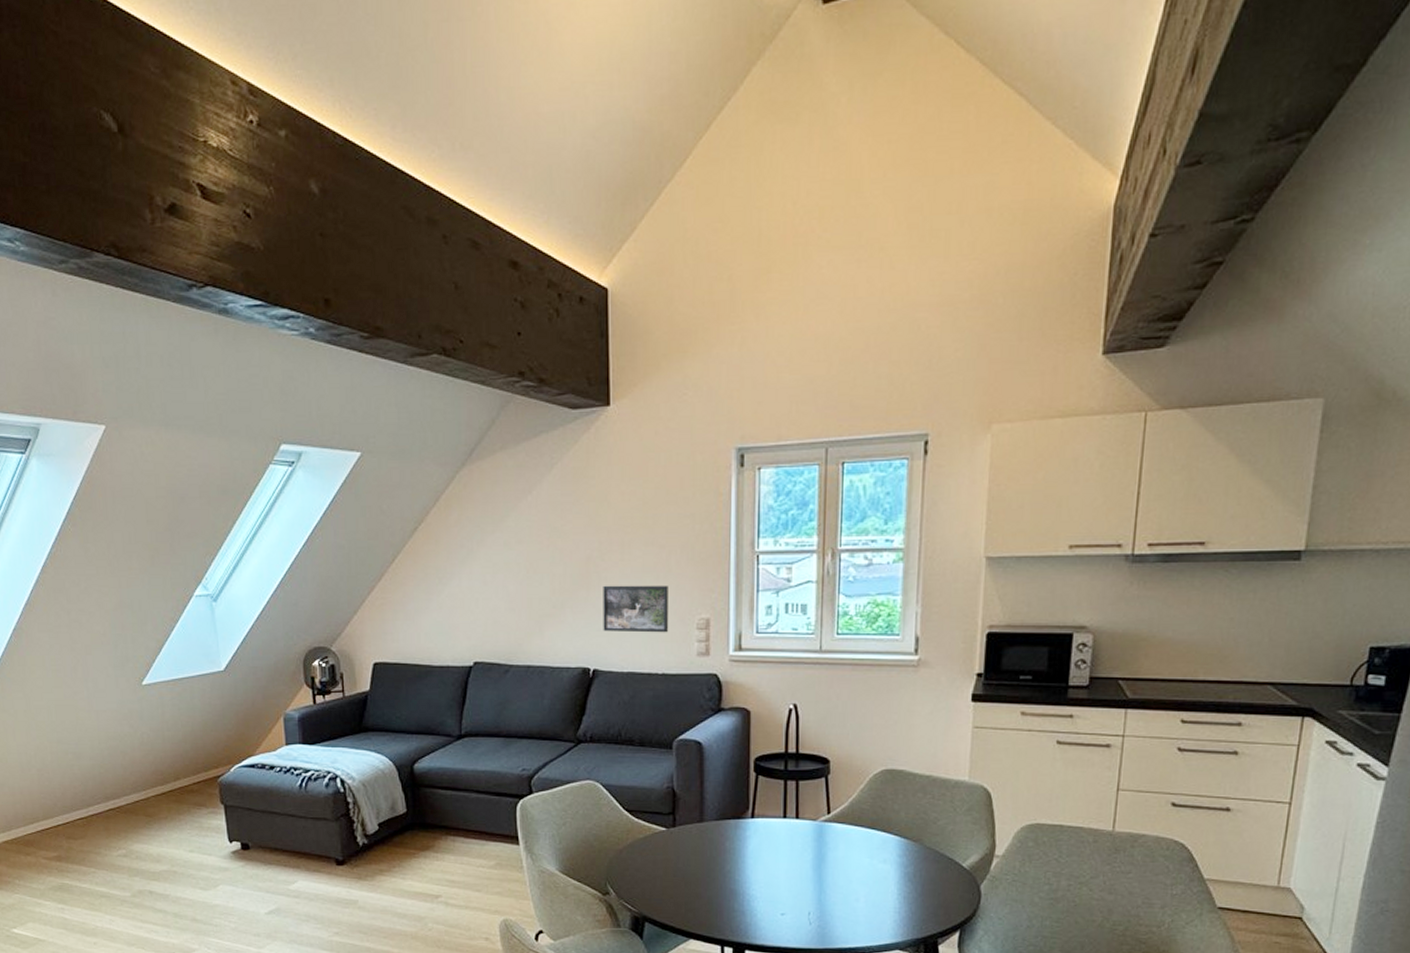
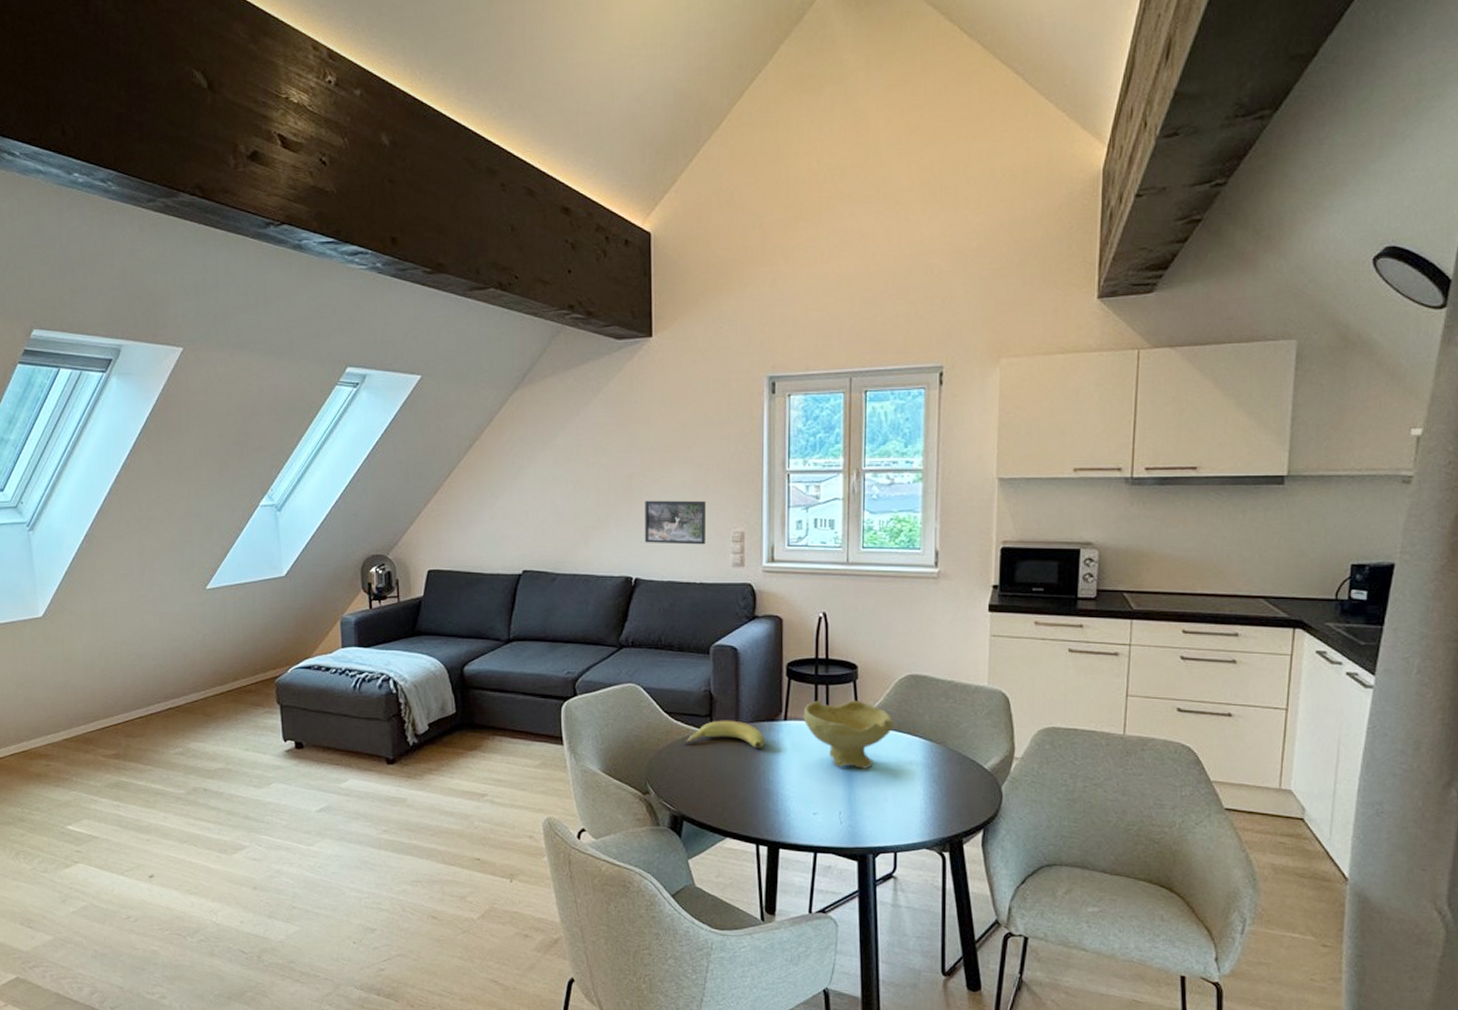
banana: none [646,818,731,847] -> present [684,720,765,748]
bowl: none [771,797,868,868] -> present [803,700,894,769]

